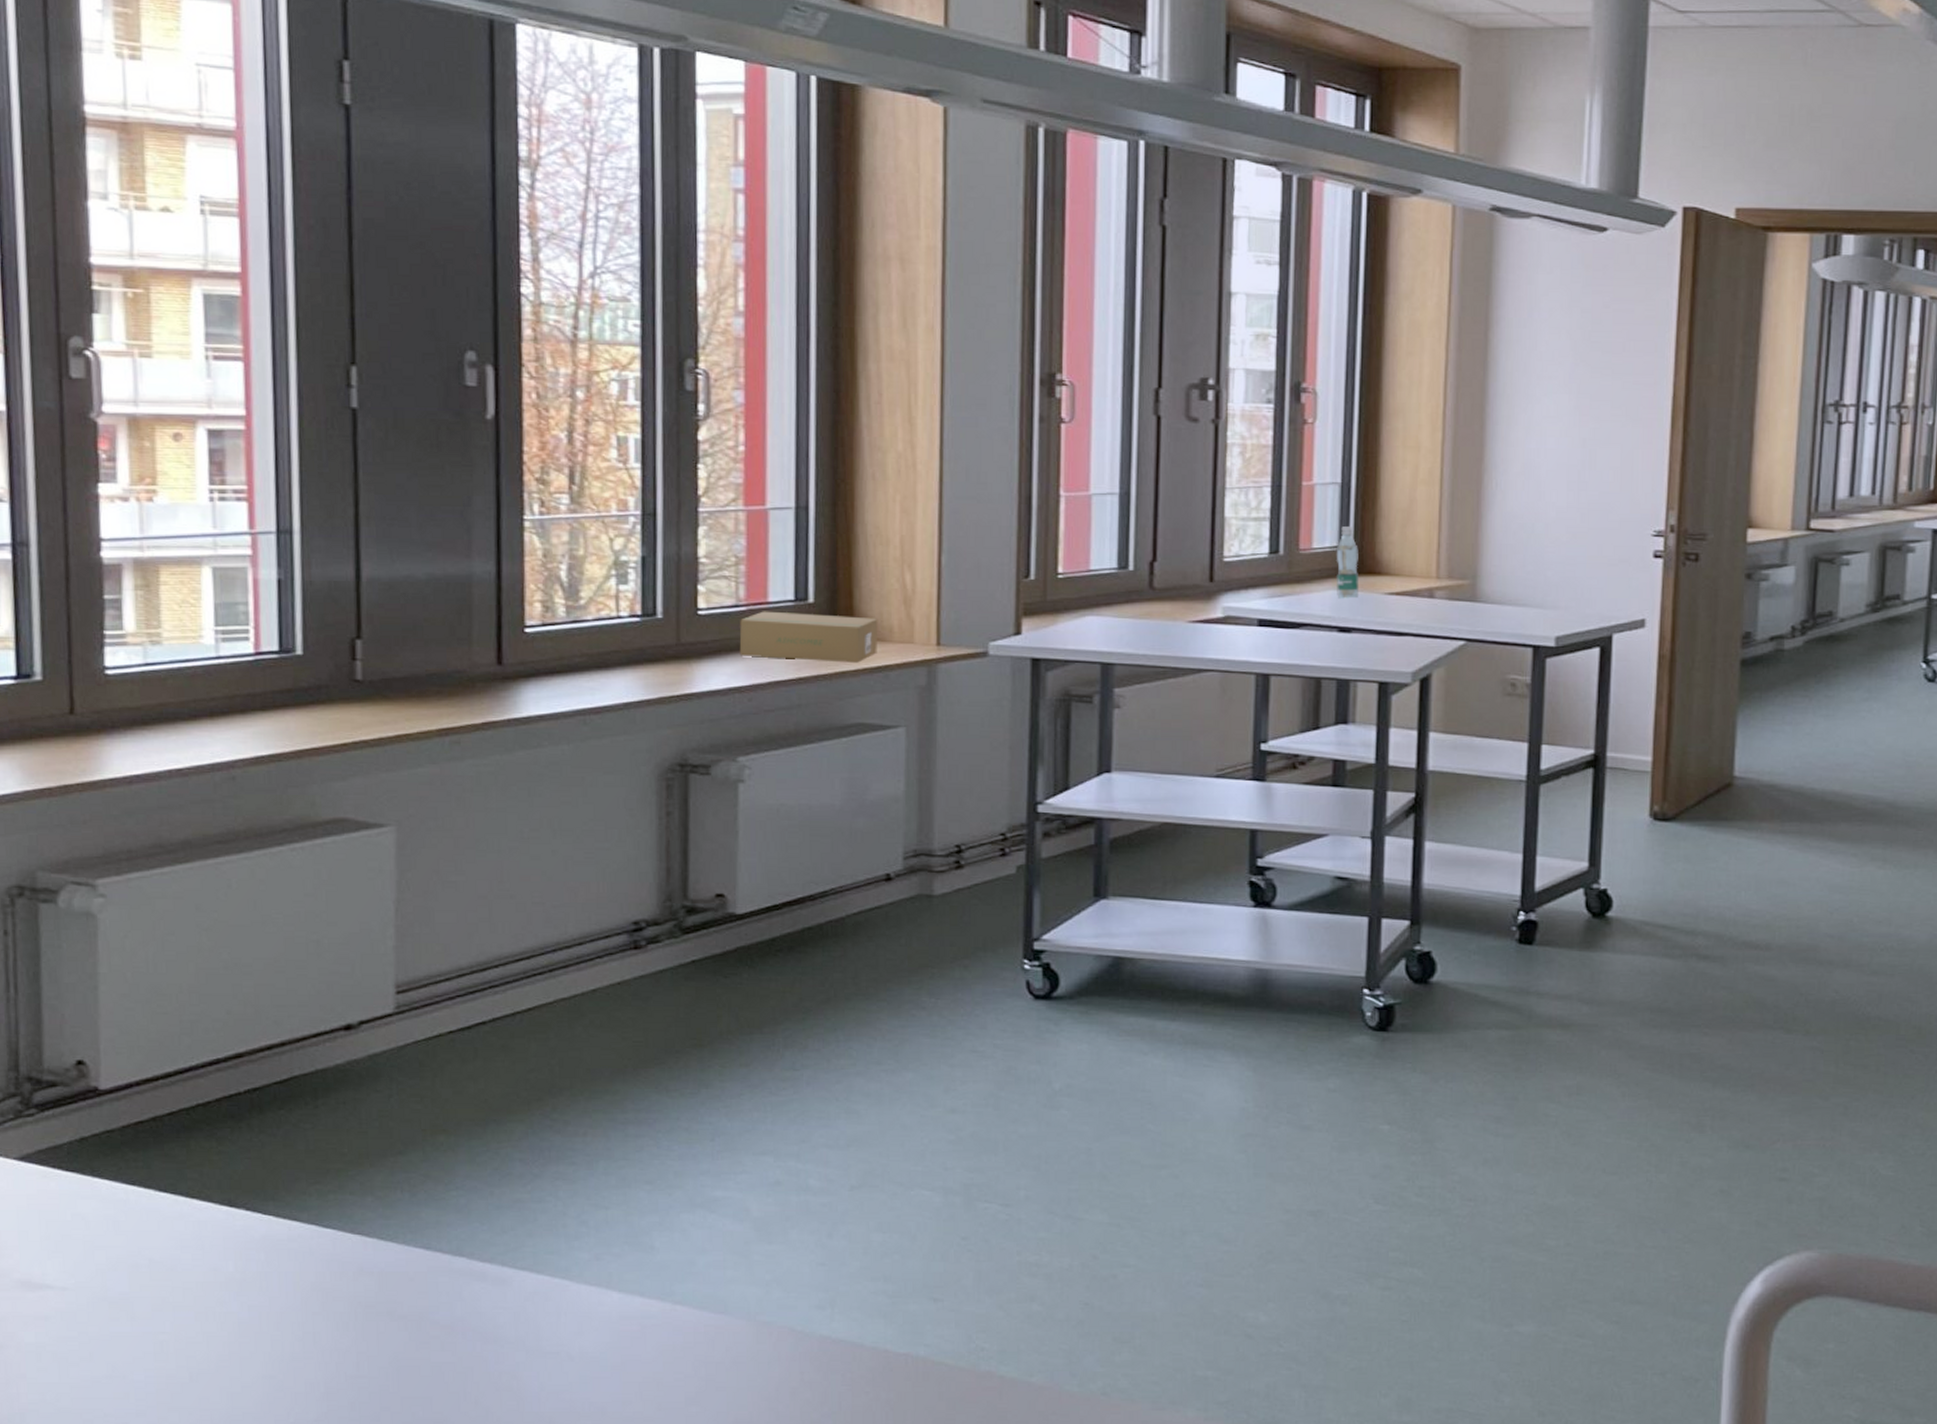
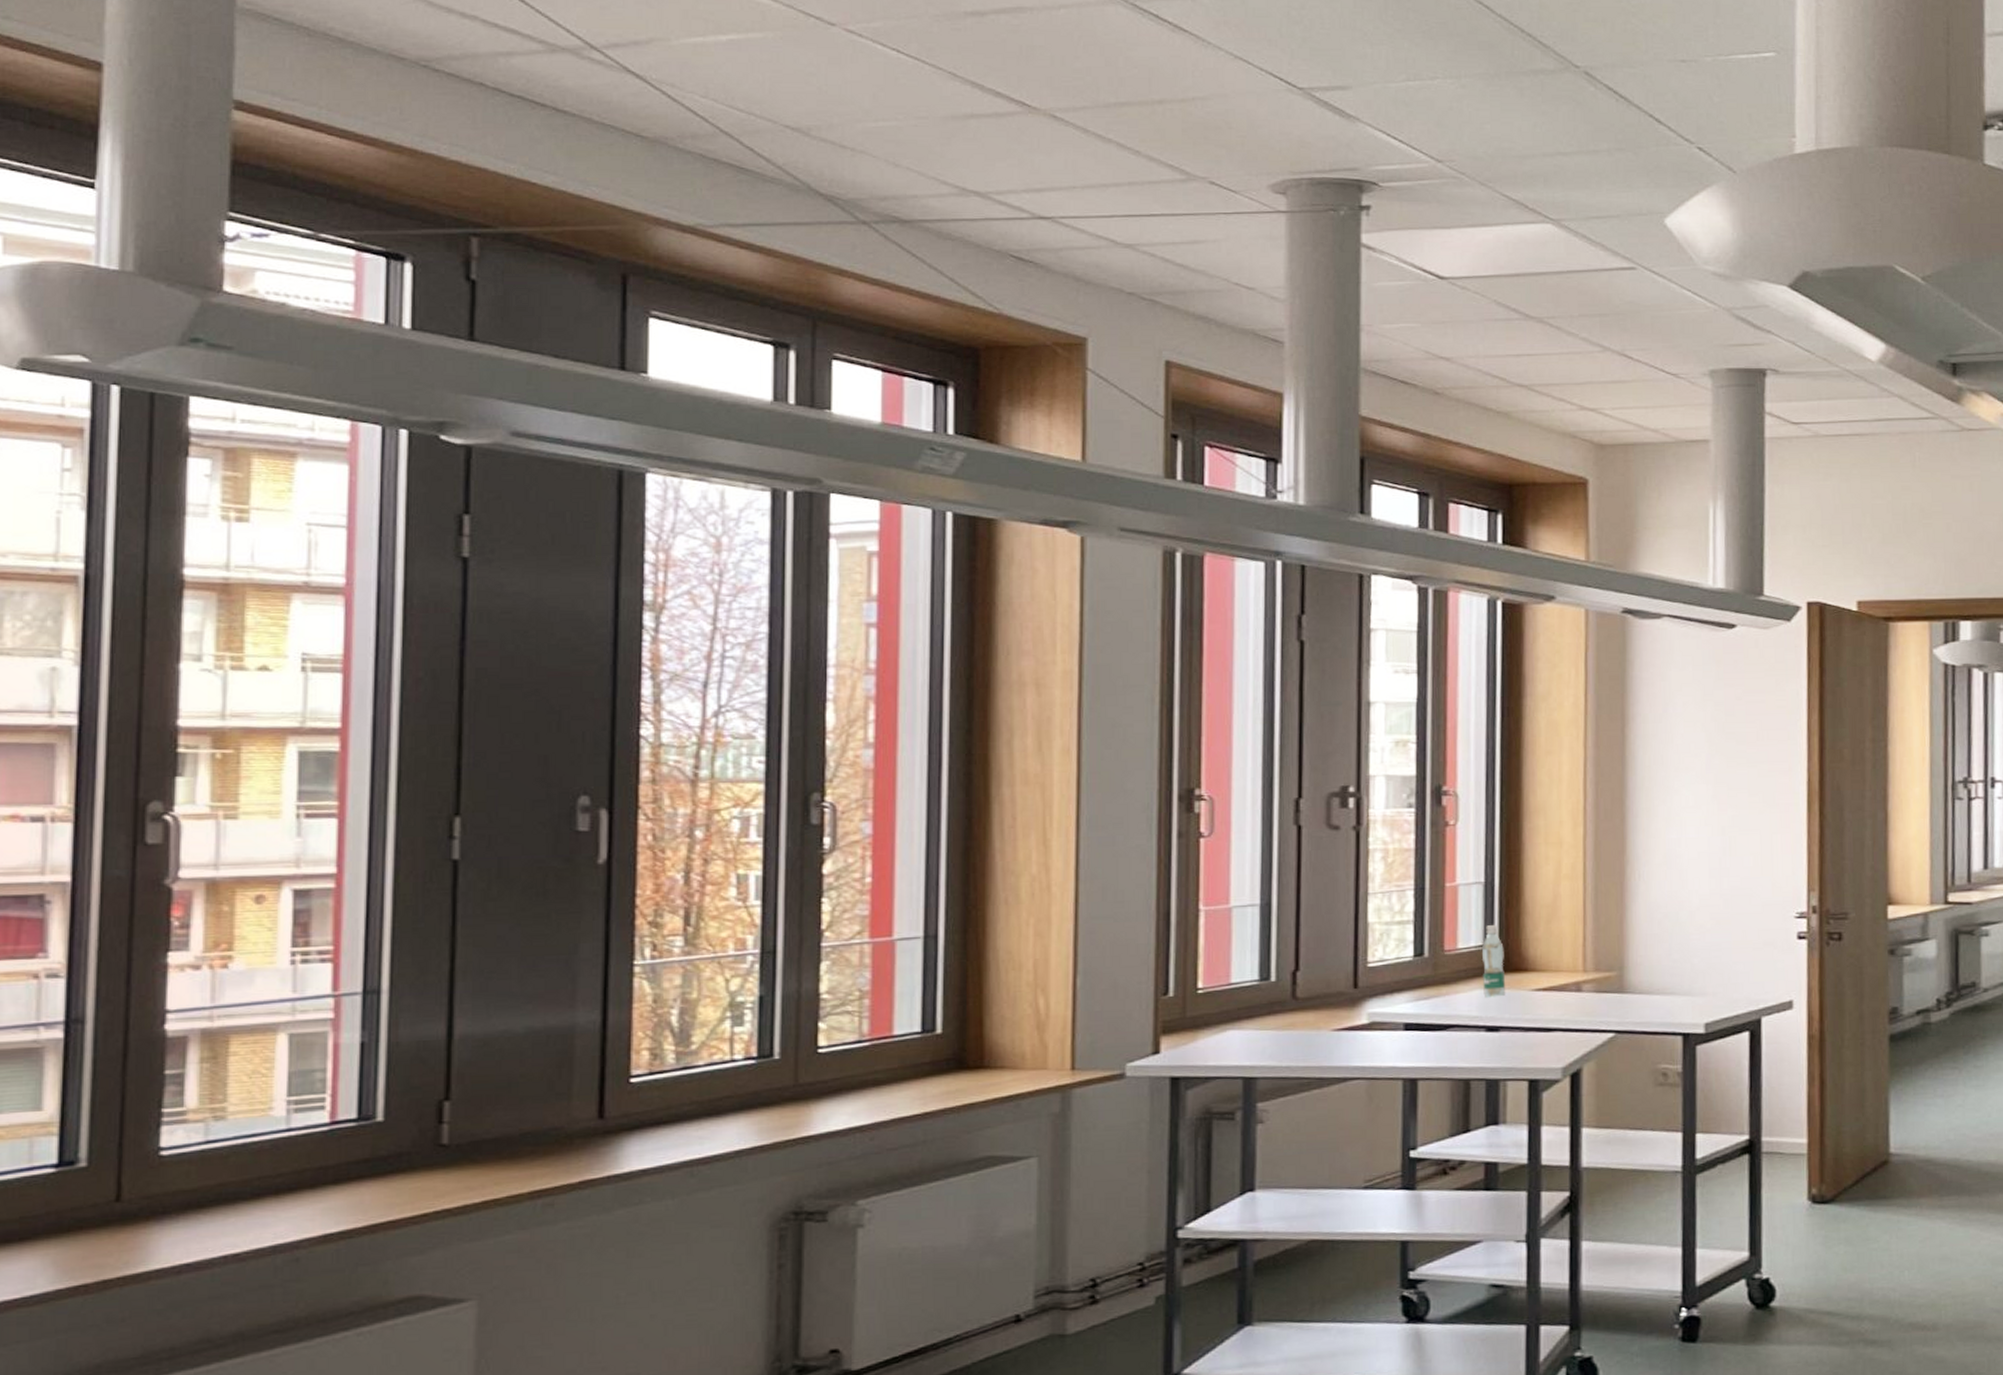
box: present [739,611,878,663] -> none [861,1044,1010,1094]

